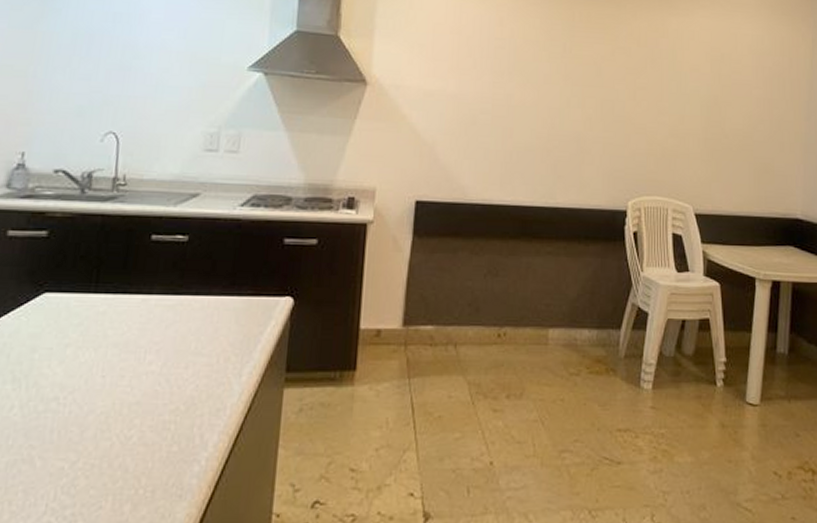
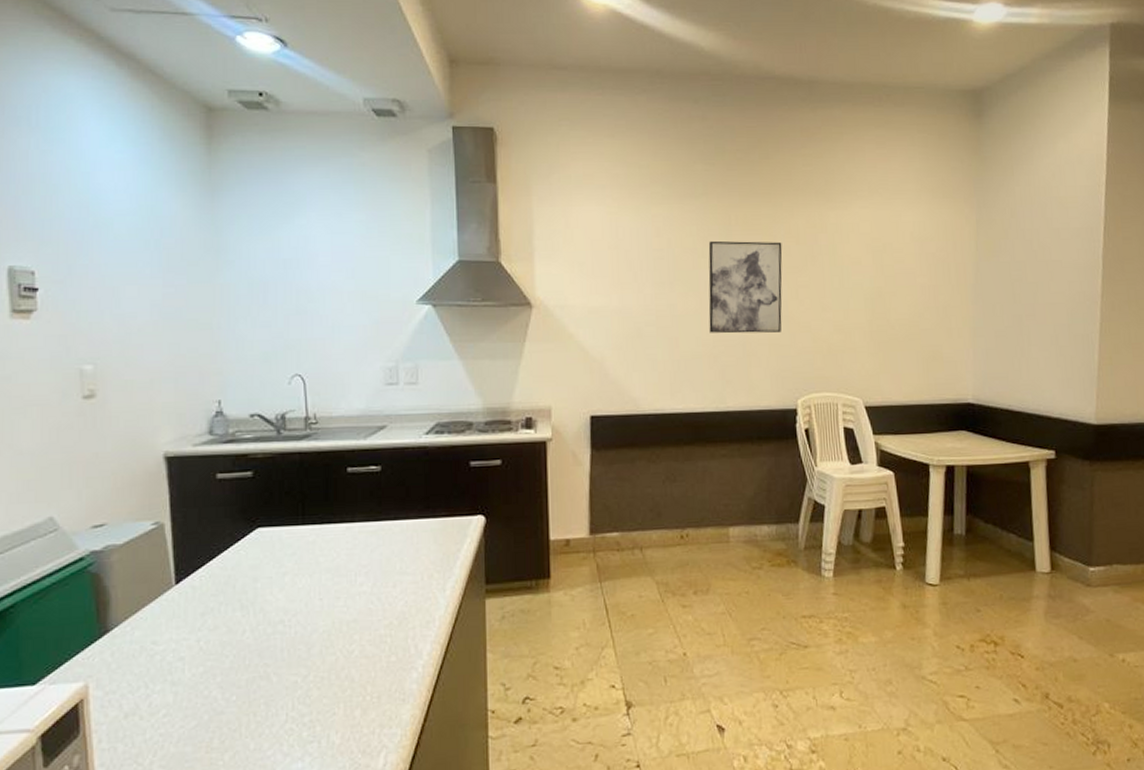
wall art: none [545,35,623,132] -> present [708,240,782,334]

